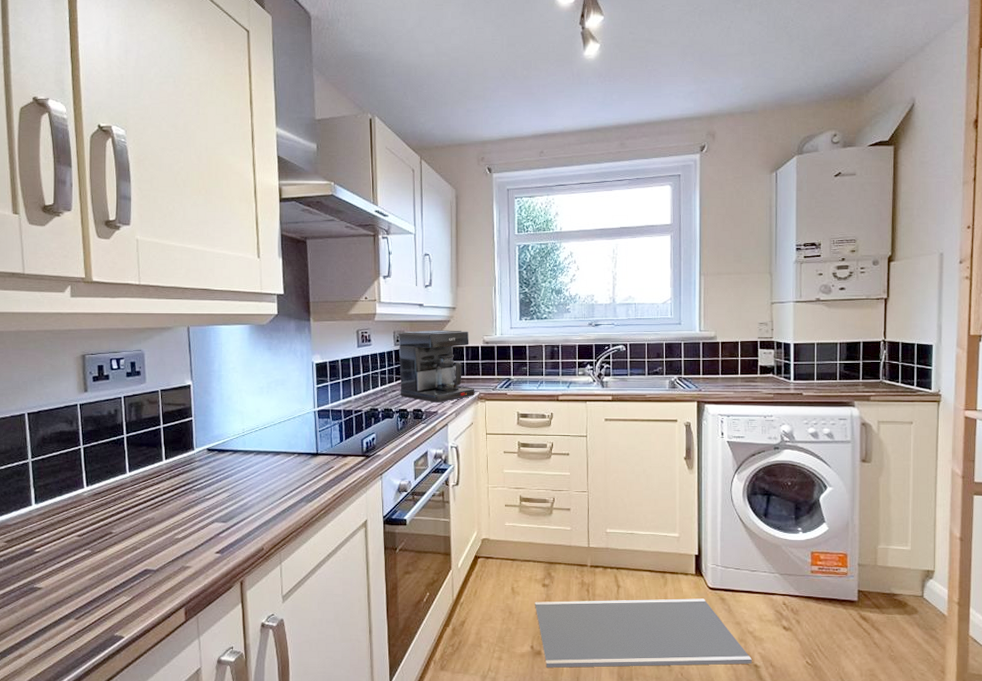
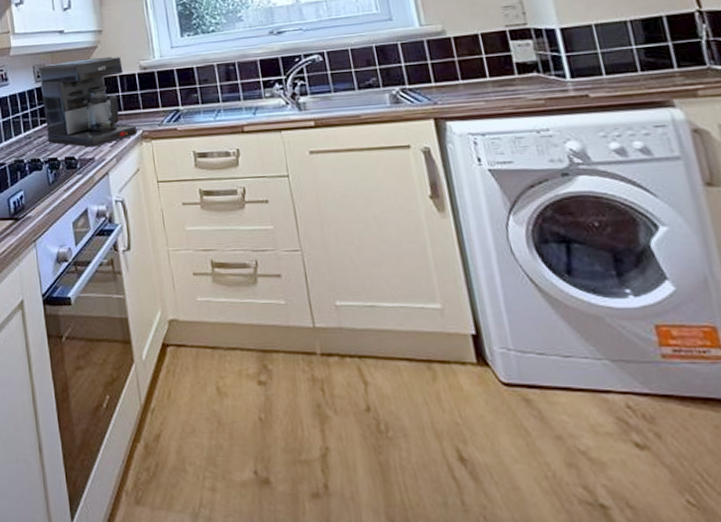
door mat: present [535,598,752,668] -> none [250,400,595,504]

